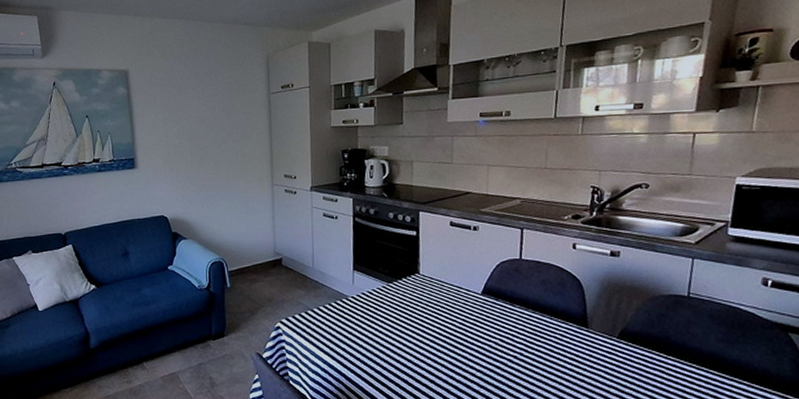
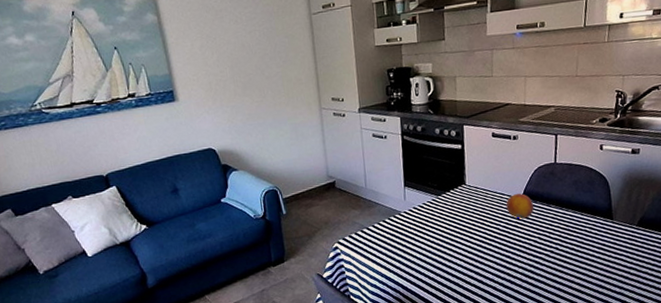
fruit: none [463,288,496,317] -> present [506,193,535,219]

